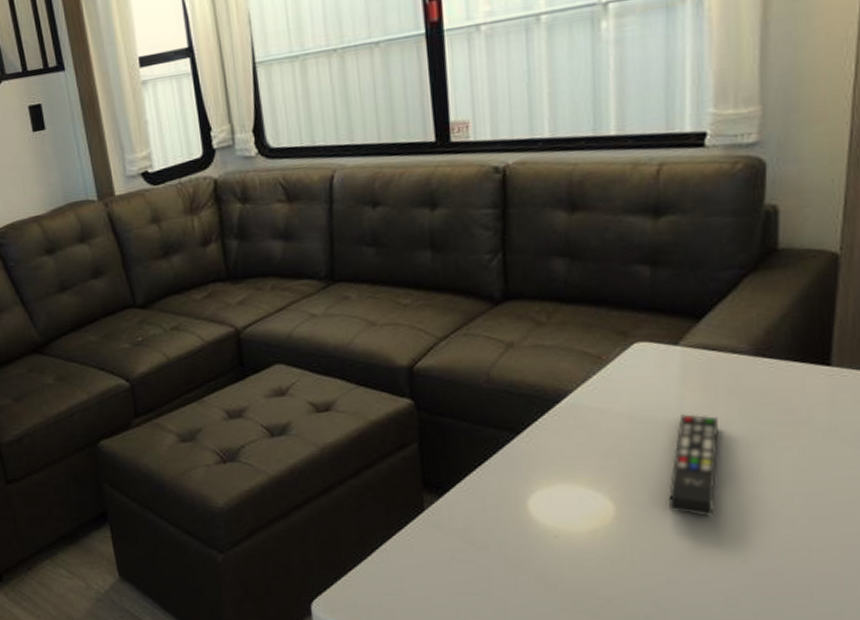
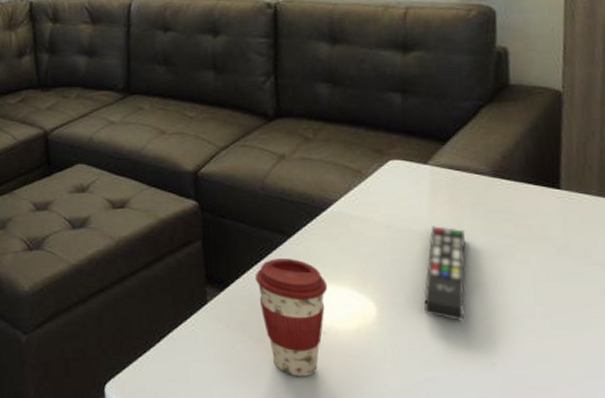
coffee cup: none [478,458,561,583] -> present [254,259,328,376]

